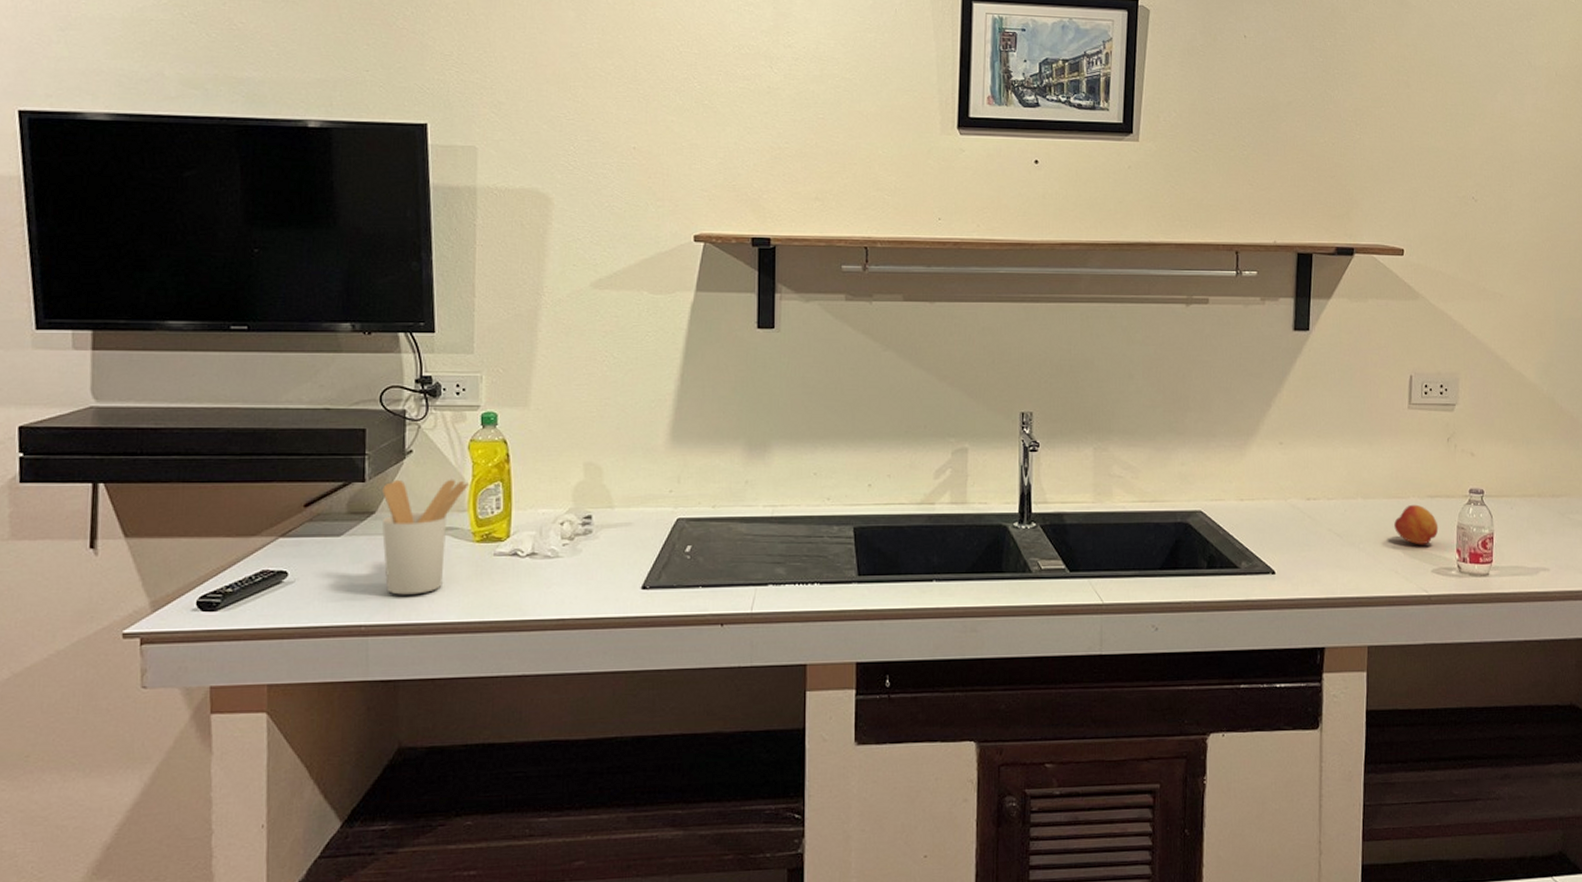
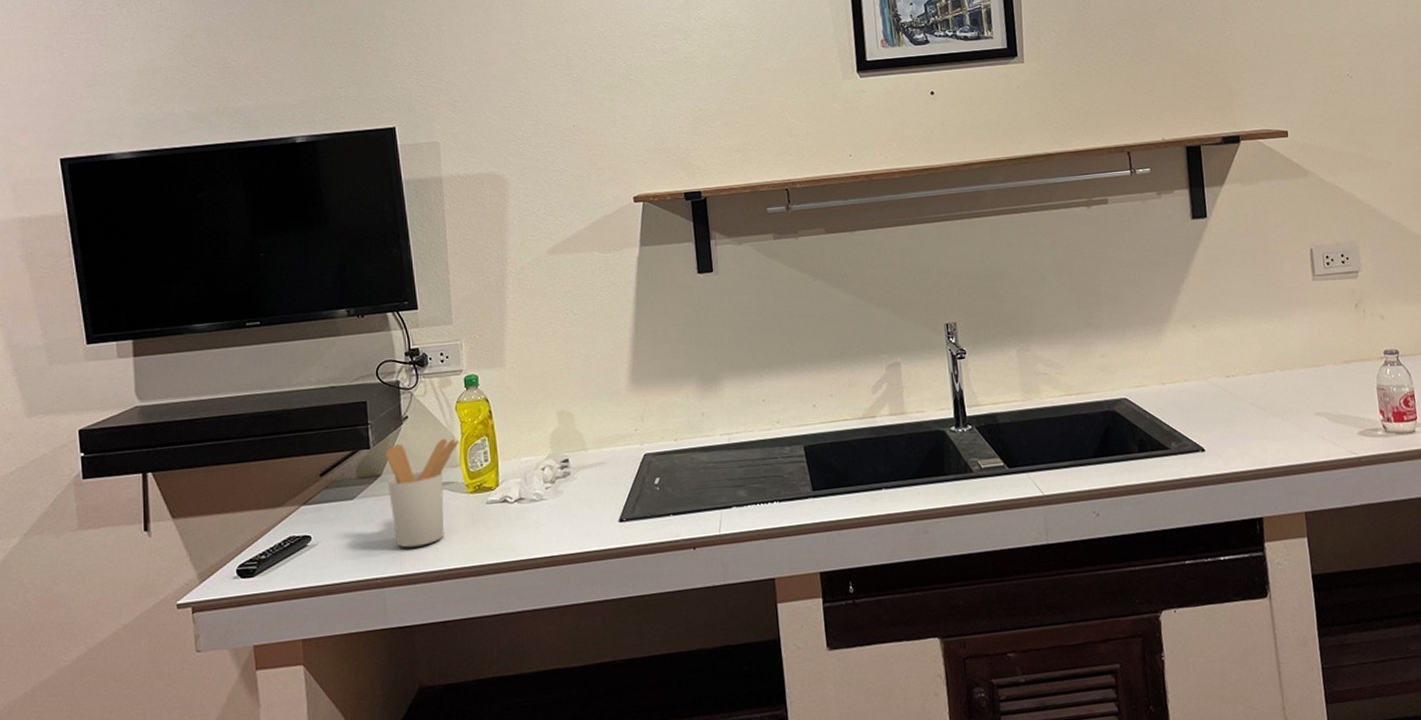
fruit: present [1394,504,1439,545] -> none [1314,370,1359,410]

